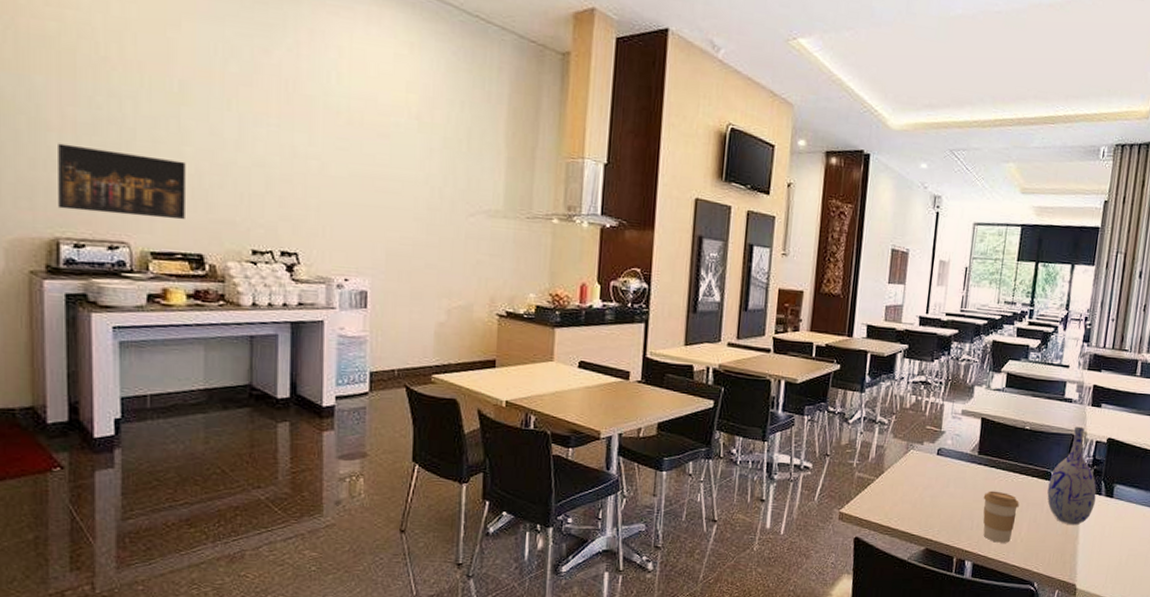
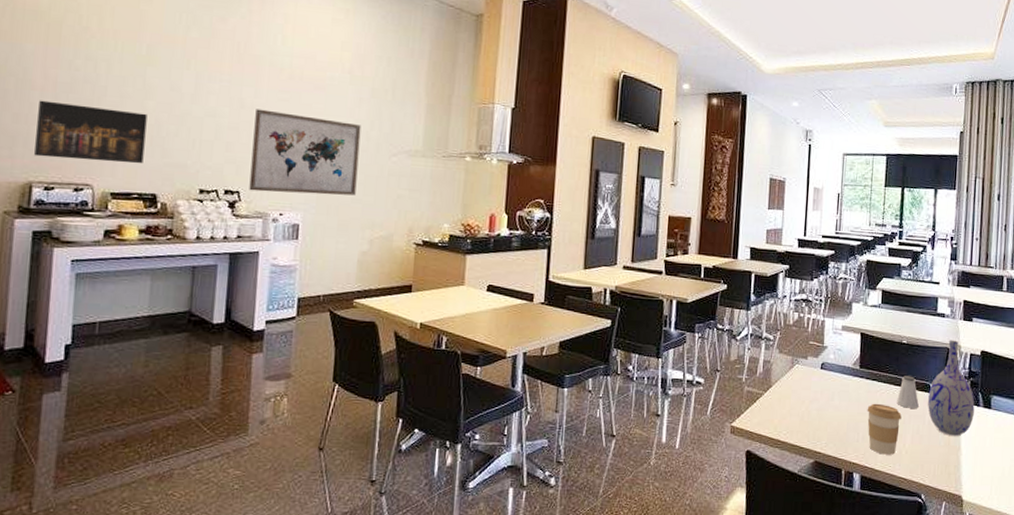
wall art: none [308,159,433,260] -> present [249,109,362,196]
saltshaker: none [1015,463,1039,497] -> present [897,376,920,409]

